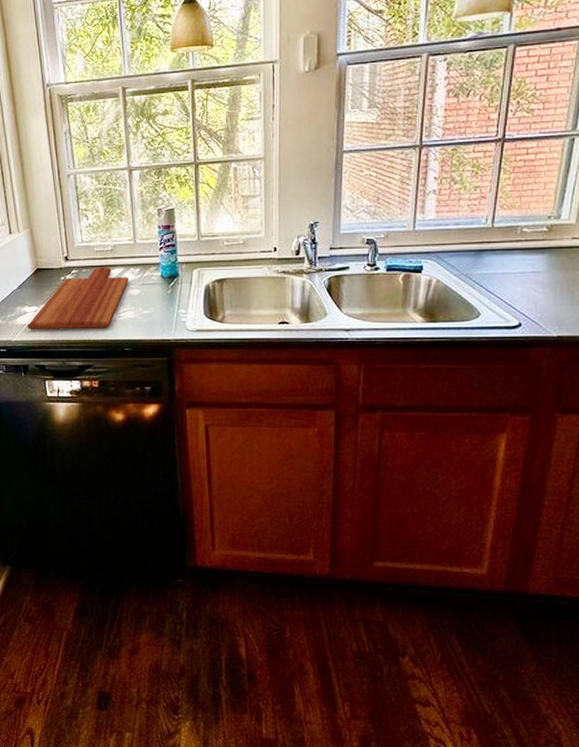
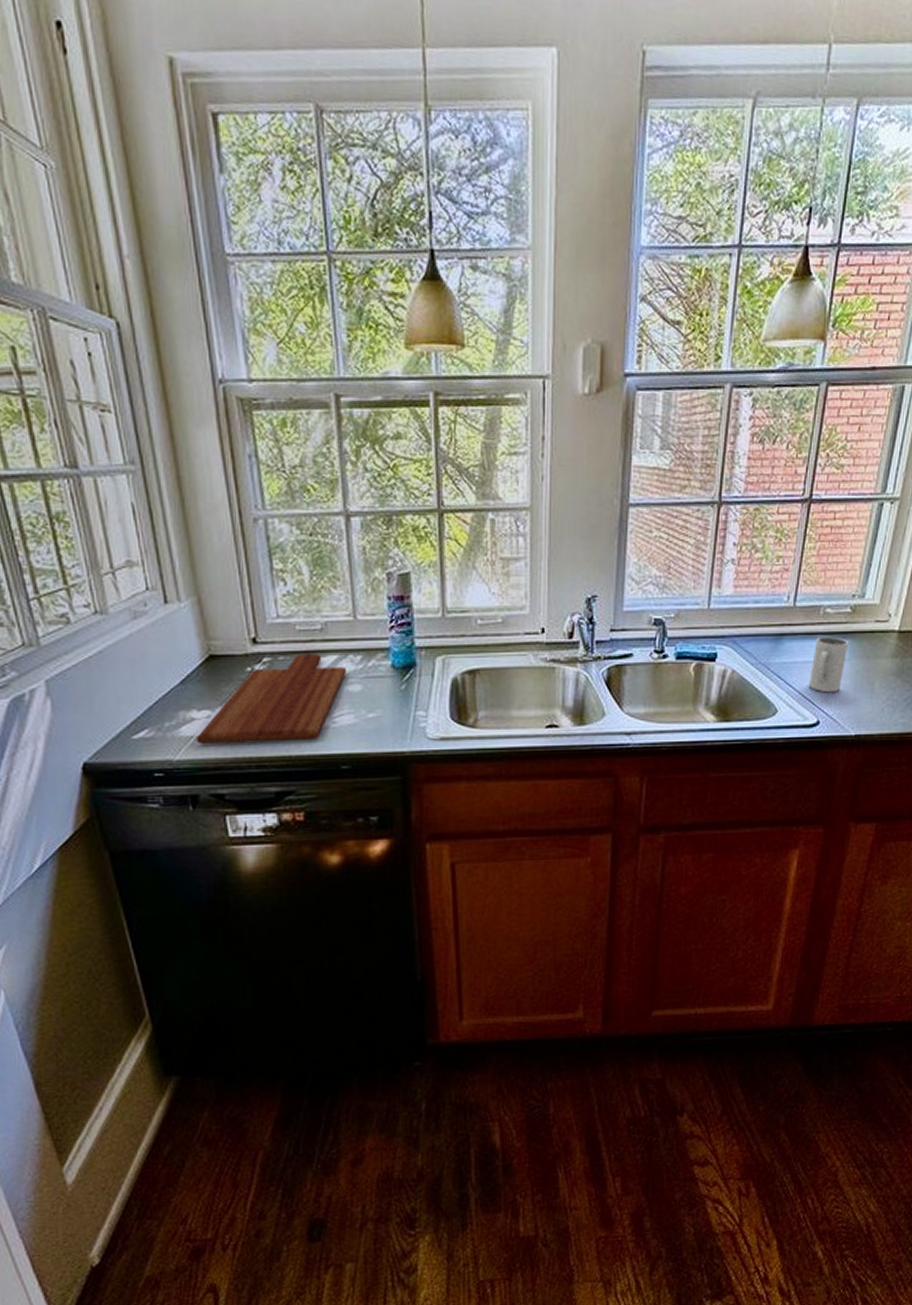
mug: none [509,251,547,300] -> present [808,636,849,693]

